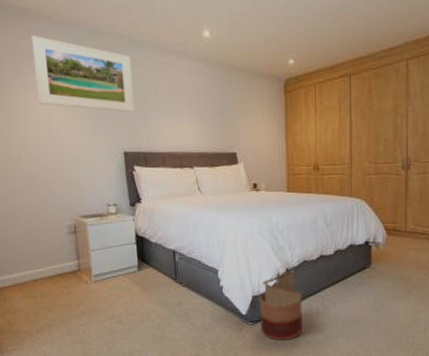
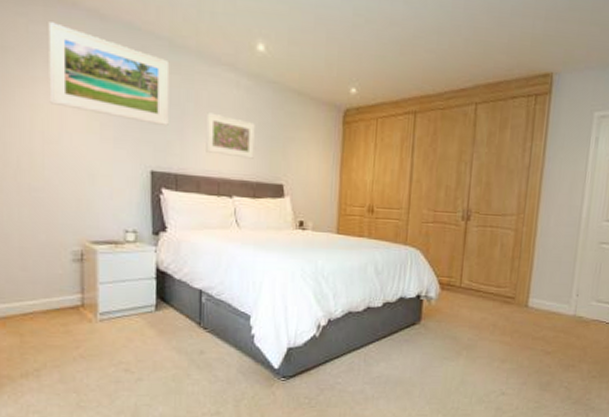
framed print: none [166,96,209,133] -> present [206,112,255,159]
basket: present [259,269,303,341] -> none [293,320,344,400]

